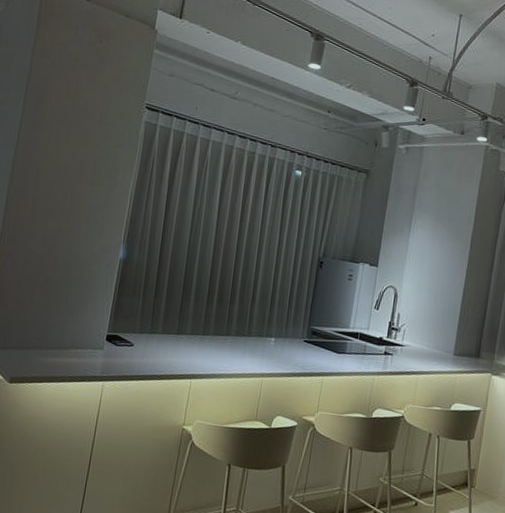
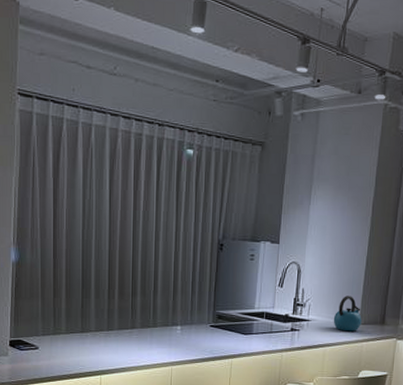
kettle: none [427,324,457,362] -> present [333,296,362,332]

